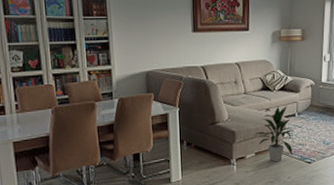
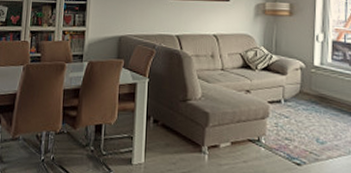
indoor plant: present [255,106,294,162] -> none [232,88,280,158]

